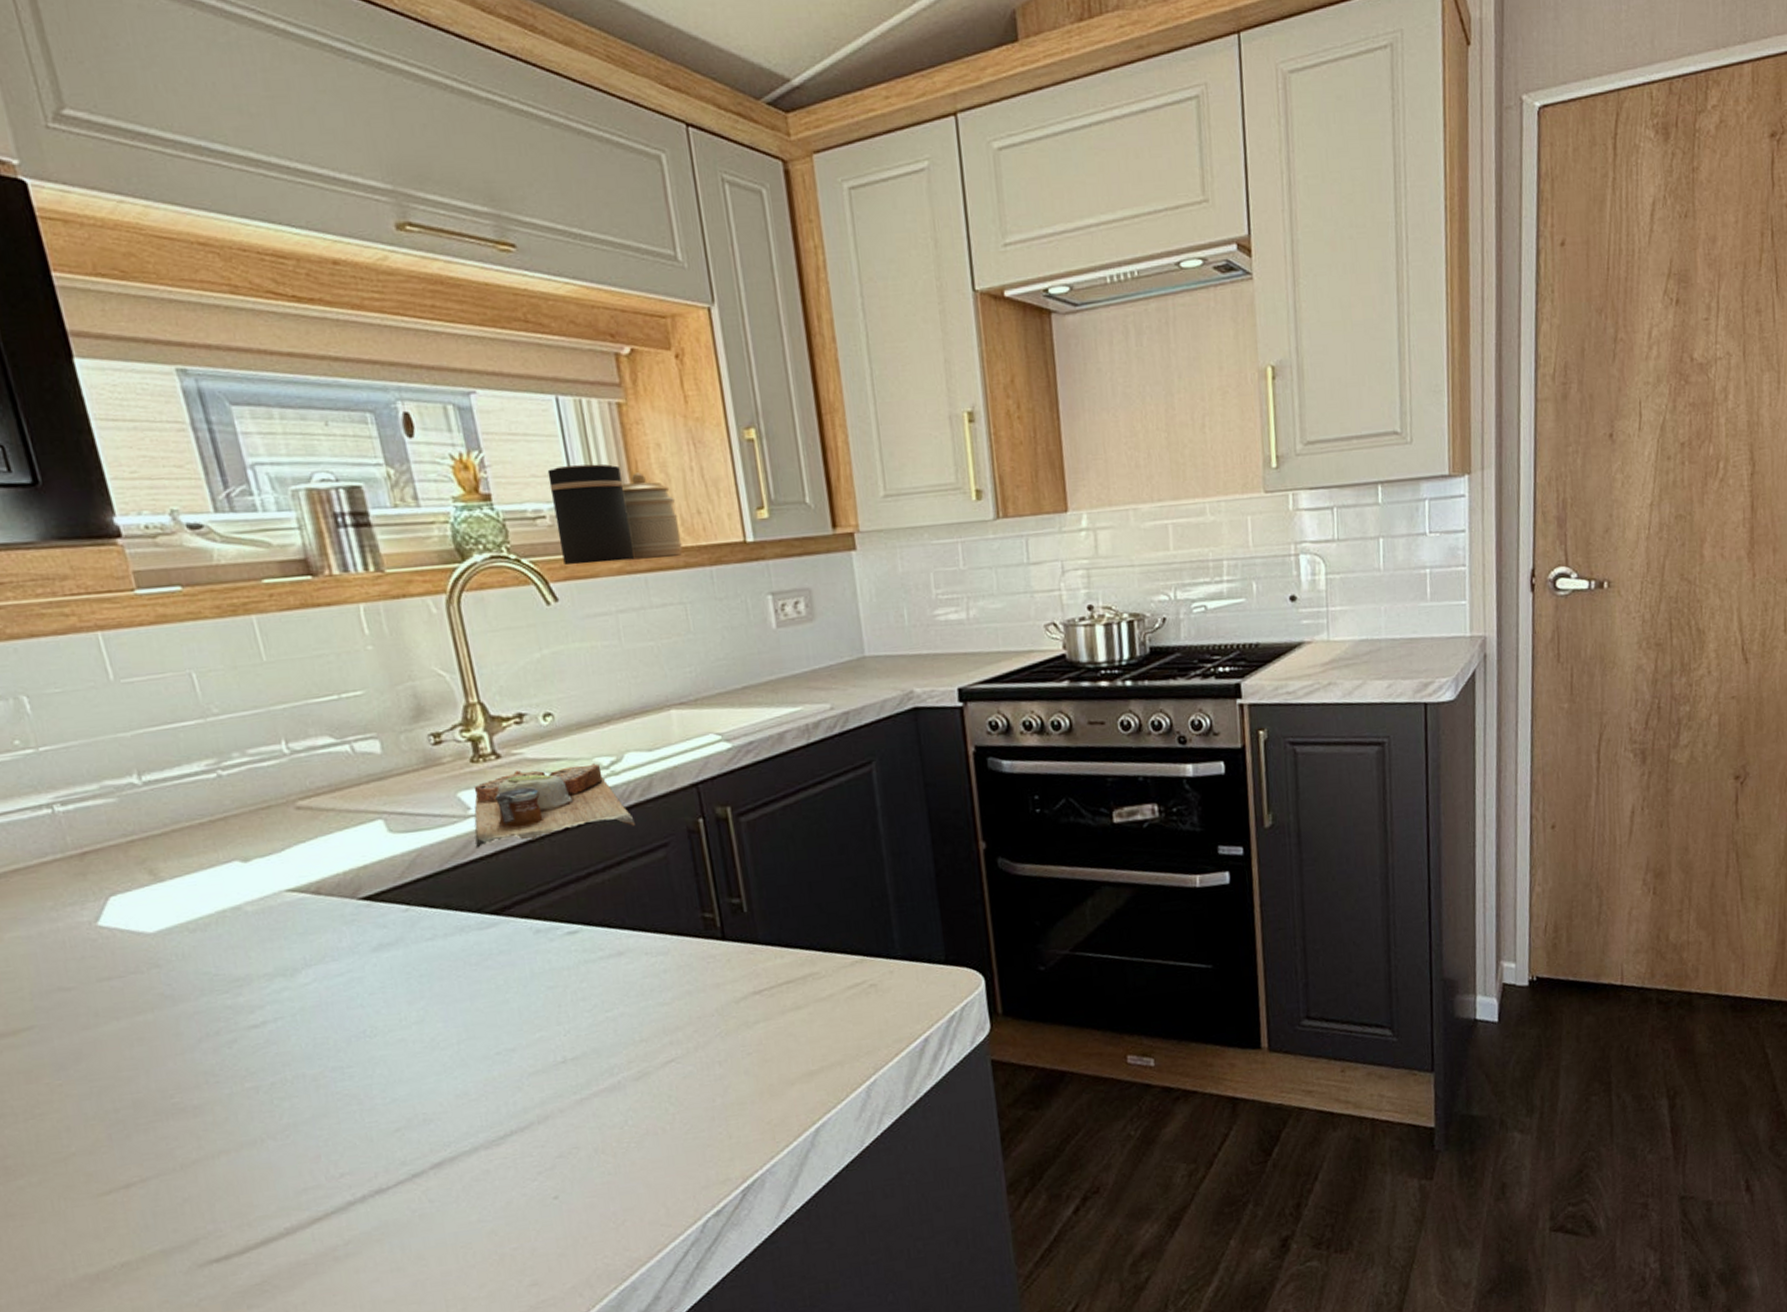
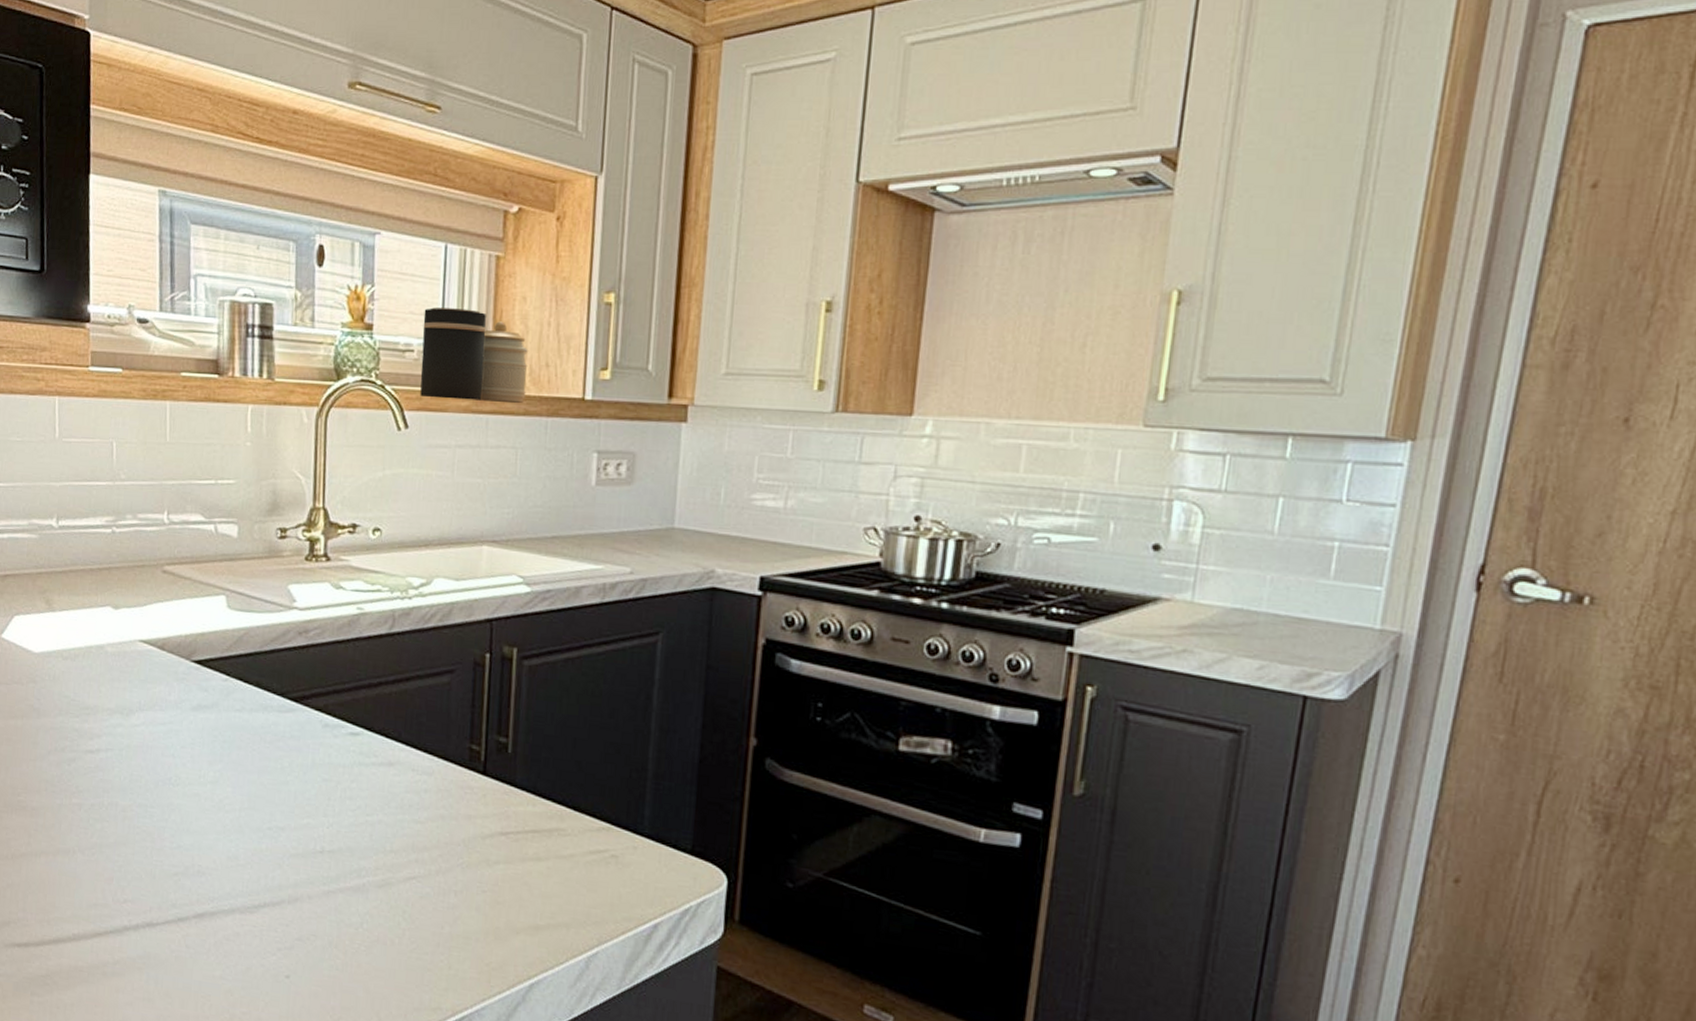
cutting board: present [474,764,635,848] -> none [293,575,430,647]

